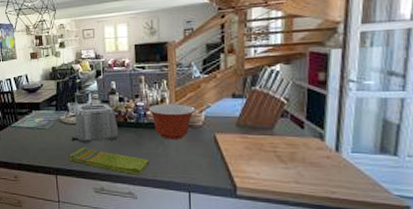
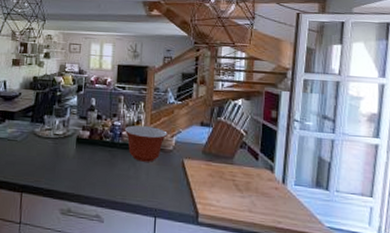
dish towel: present [69,148,150,175] -> none [38,164,121,197]
toaster: present [71,104,119,143] -> none [43,119,95,159]

